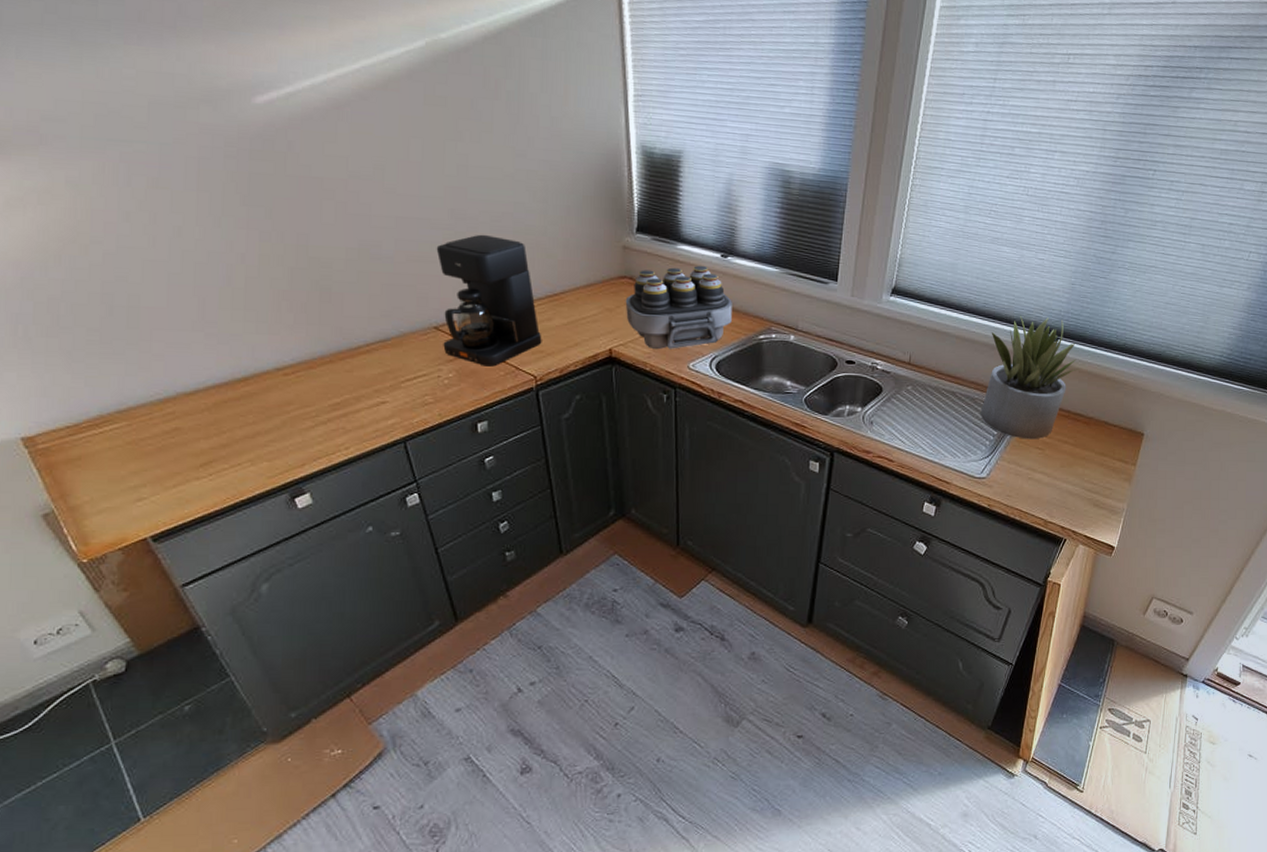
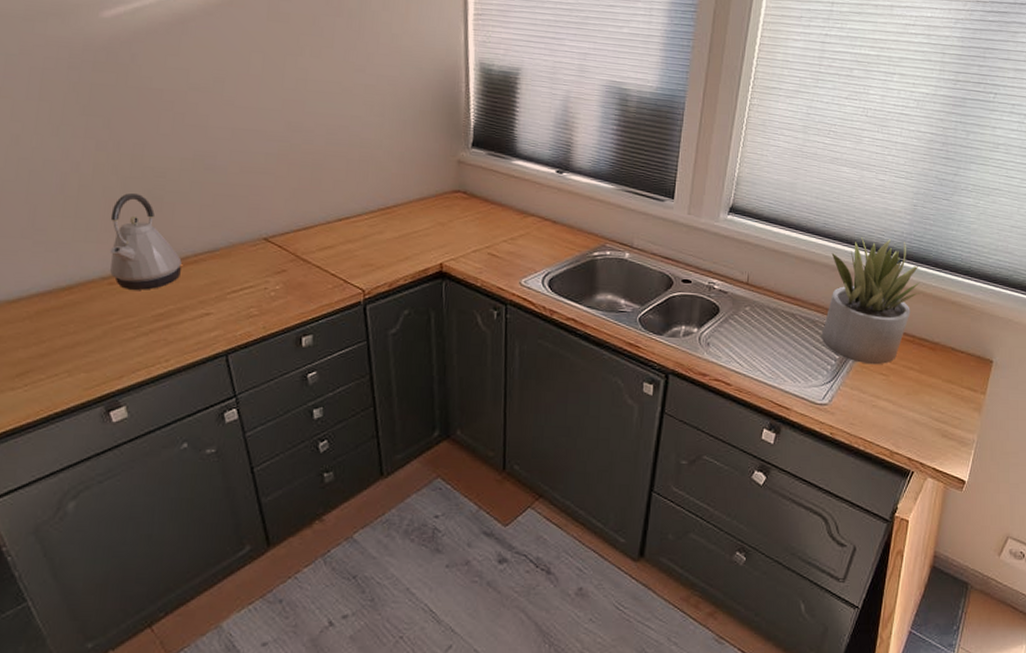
kettle: none [280,284,354,380] -> present [110,193,182,290]
coffee maker: present [436,234,542,367] -> none [270,146,373,279]
spice rack: present [625,265,732,349] -> none [458,180,567,265]

